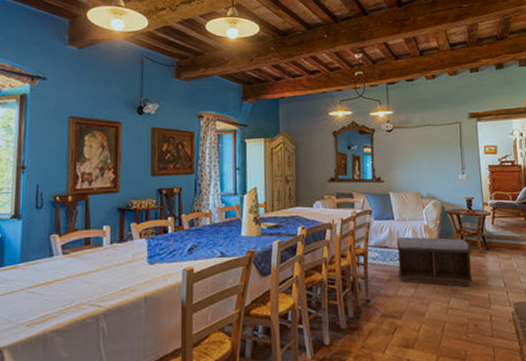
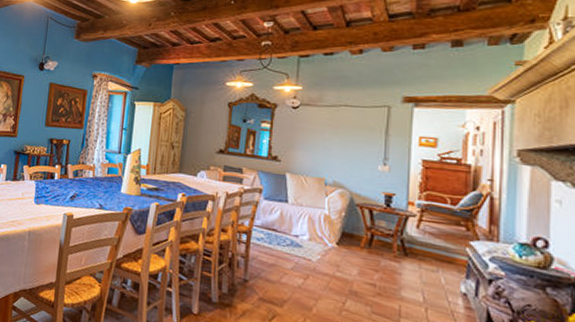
bench: present [396,237,473,287] -> none [286,222,383,292]

